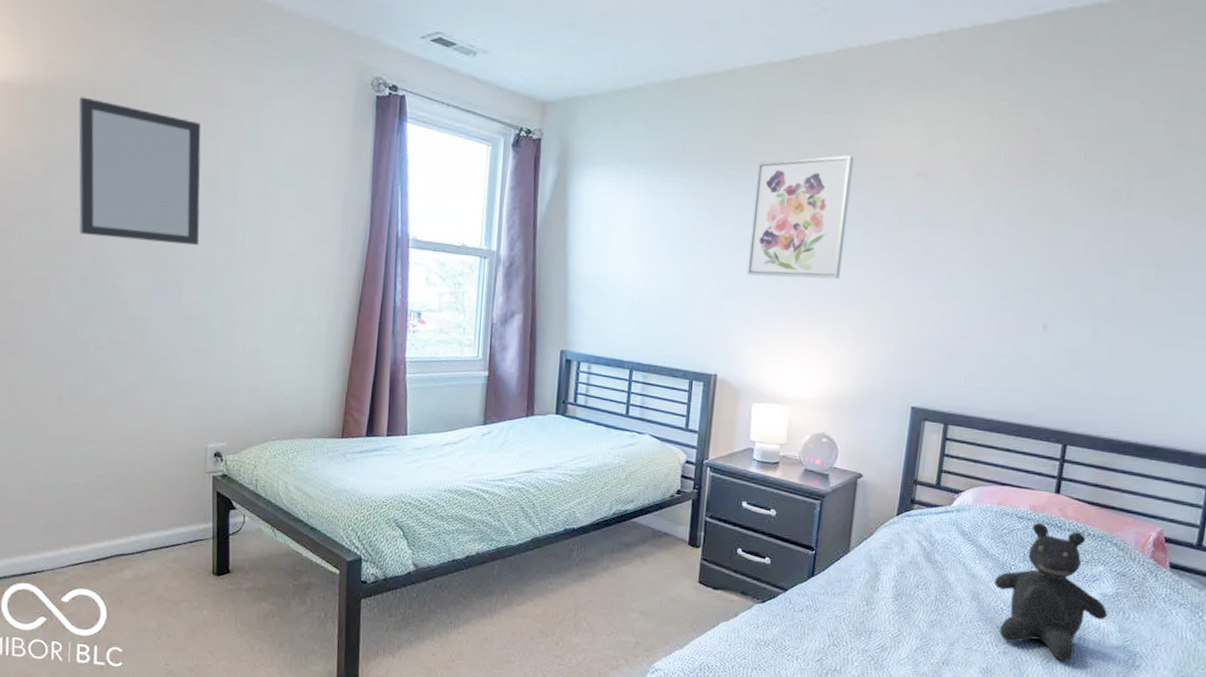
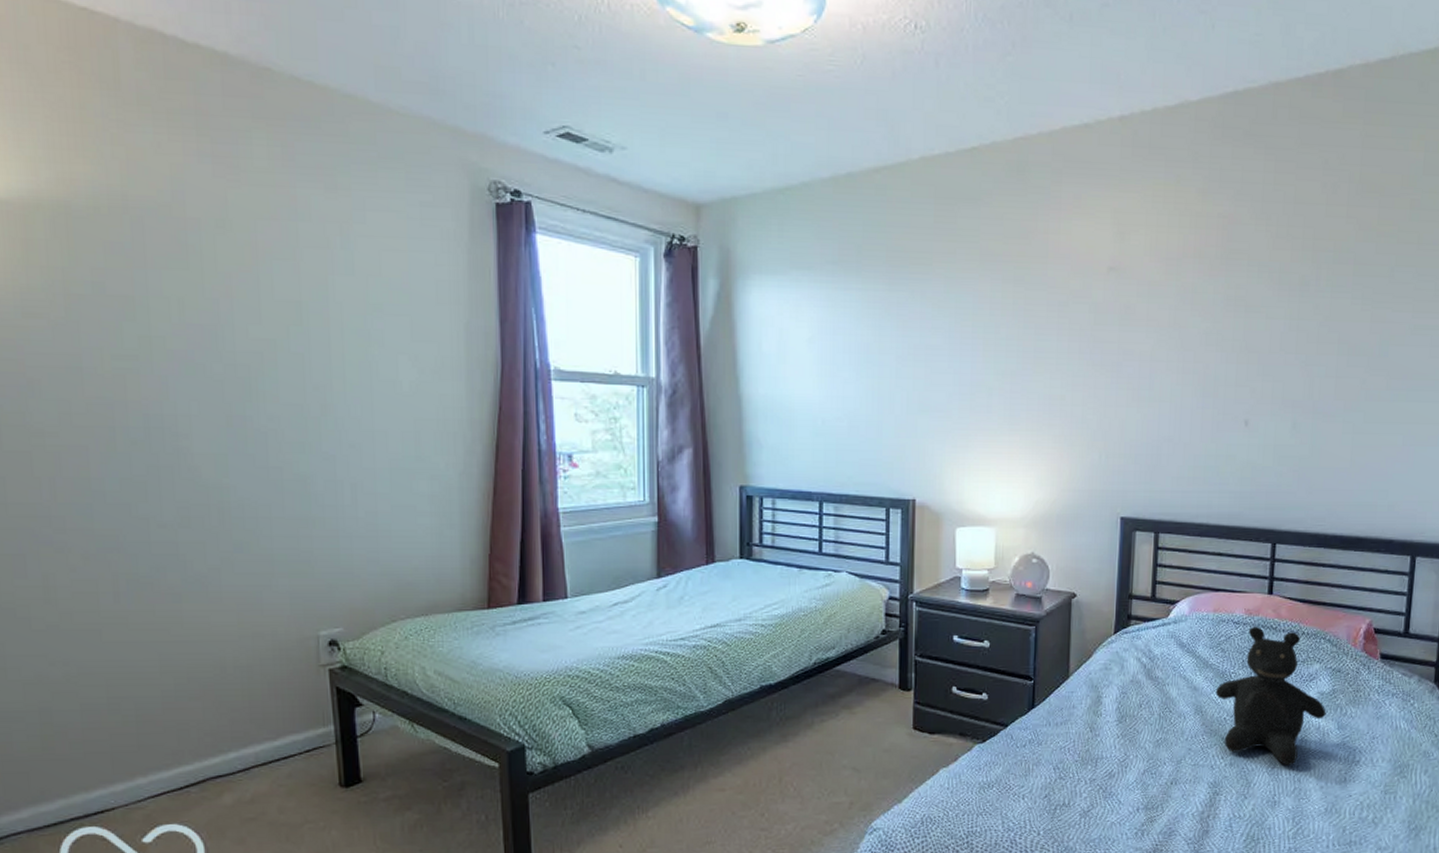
home mirror: present [79,97,201,246] -> none [106,216,286,393]
wall art: present [746,154,854,280] -> none [939,251,1043,388]

